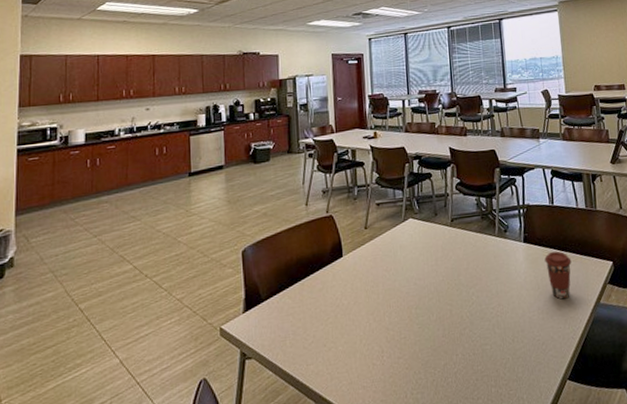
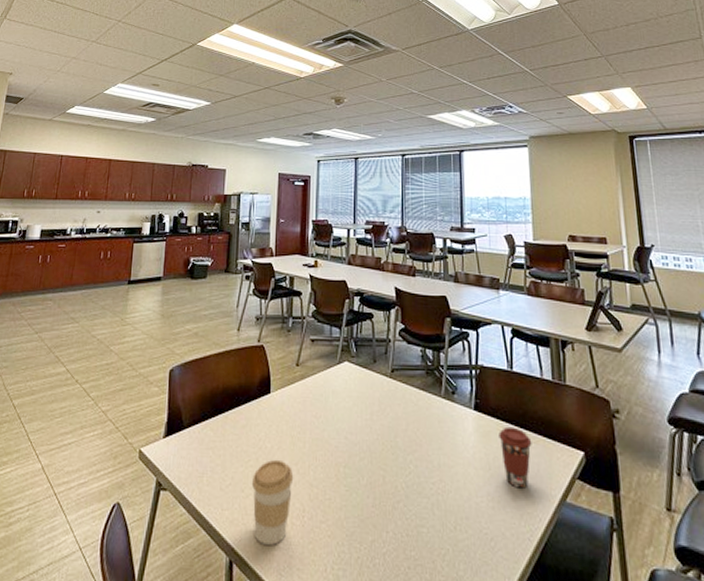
coffee cup: none [333,312,371,387] -> present [252,459,294,545]

